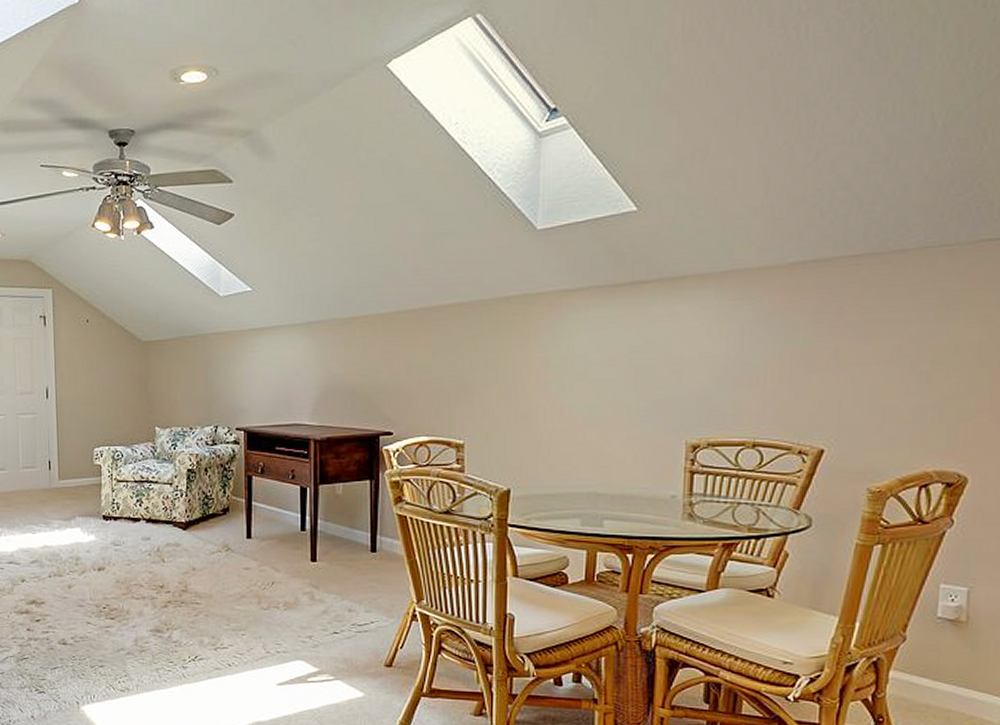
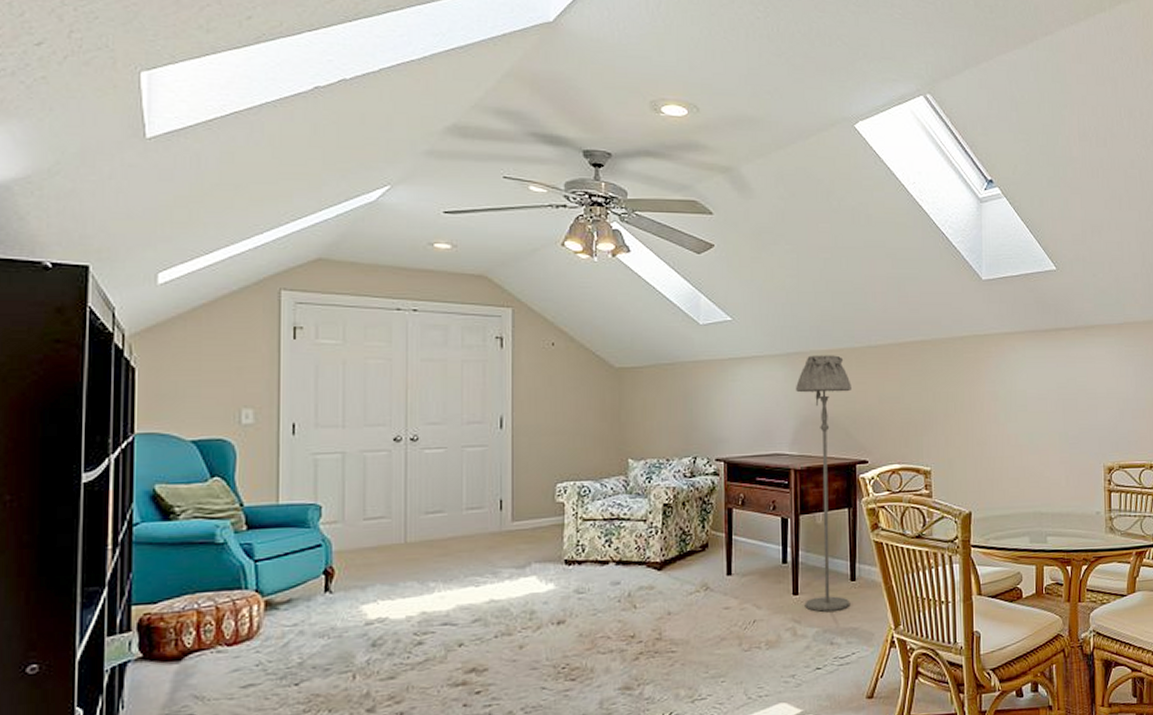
floor lamp: none [315,322,377,580] -> present [795,355,852,612]

